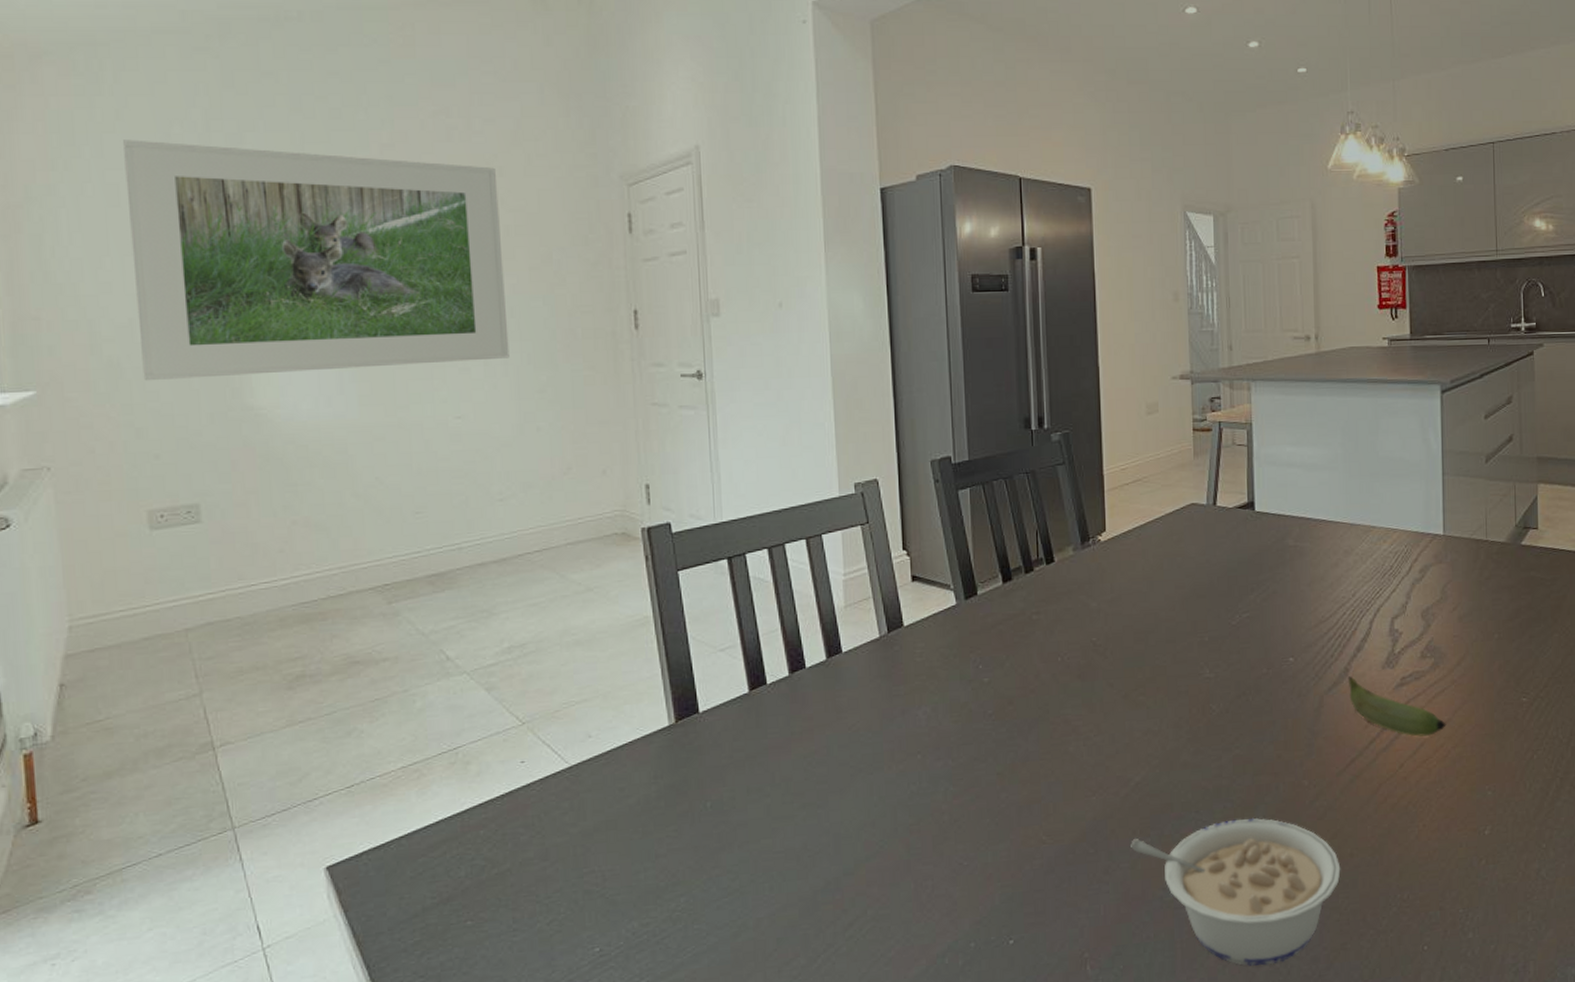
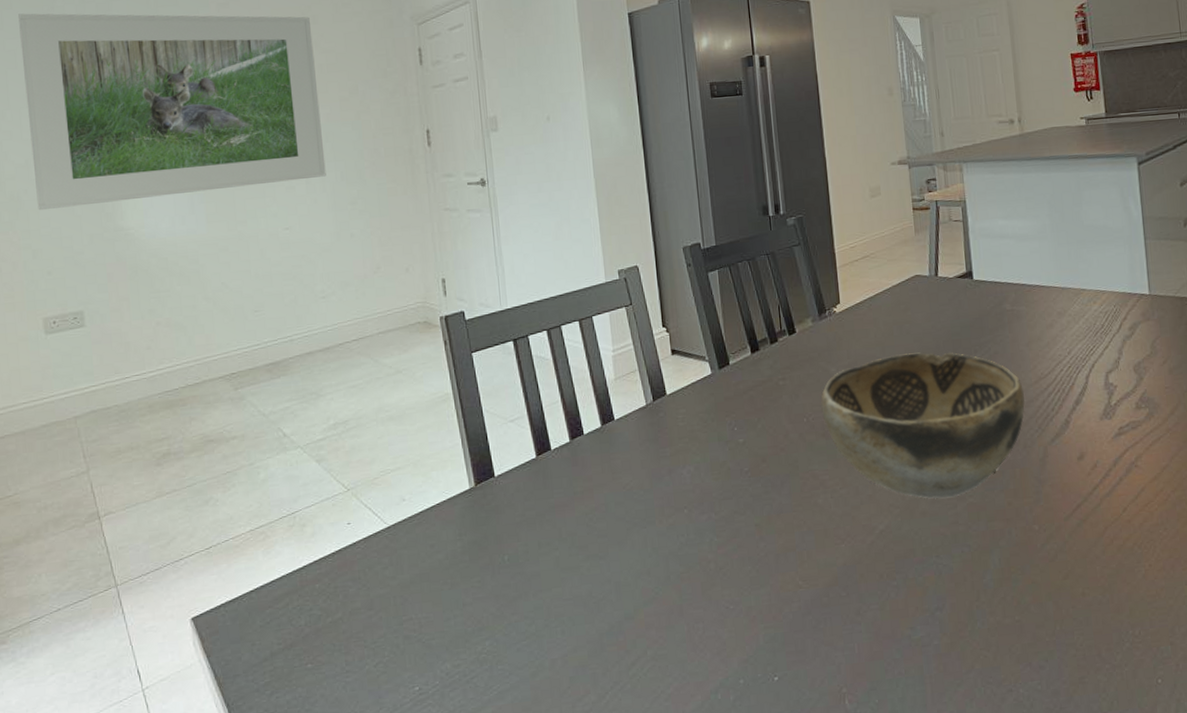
decorative bowl: none [1077,589,1303,749] -> present [820,352,1025,499]
legume: present [1131,817,1341,966] -> none [879,561,1075,700]
banana: present [1347,676,1446,737] -> none [1069,427,1165,482]

